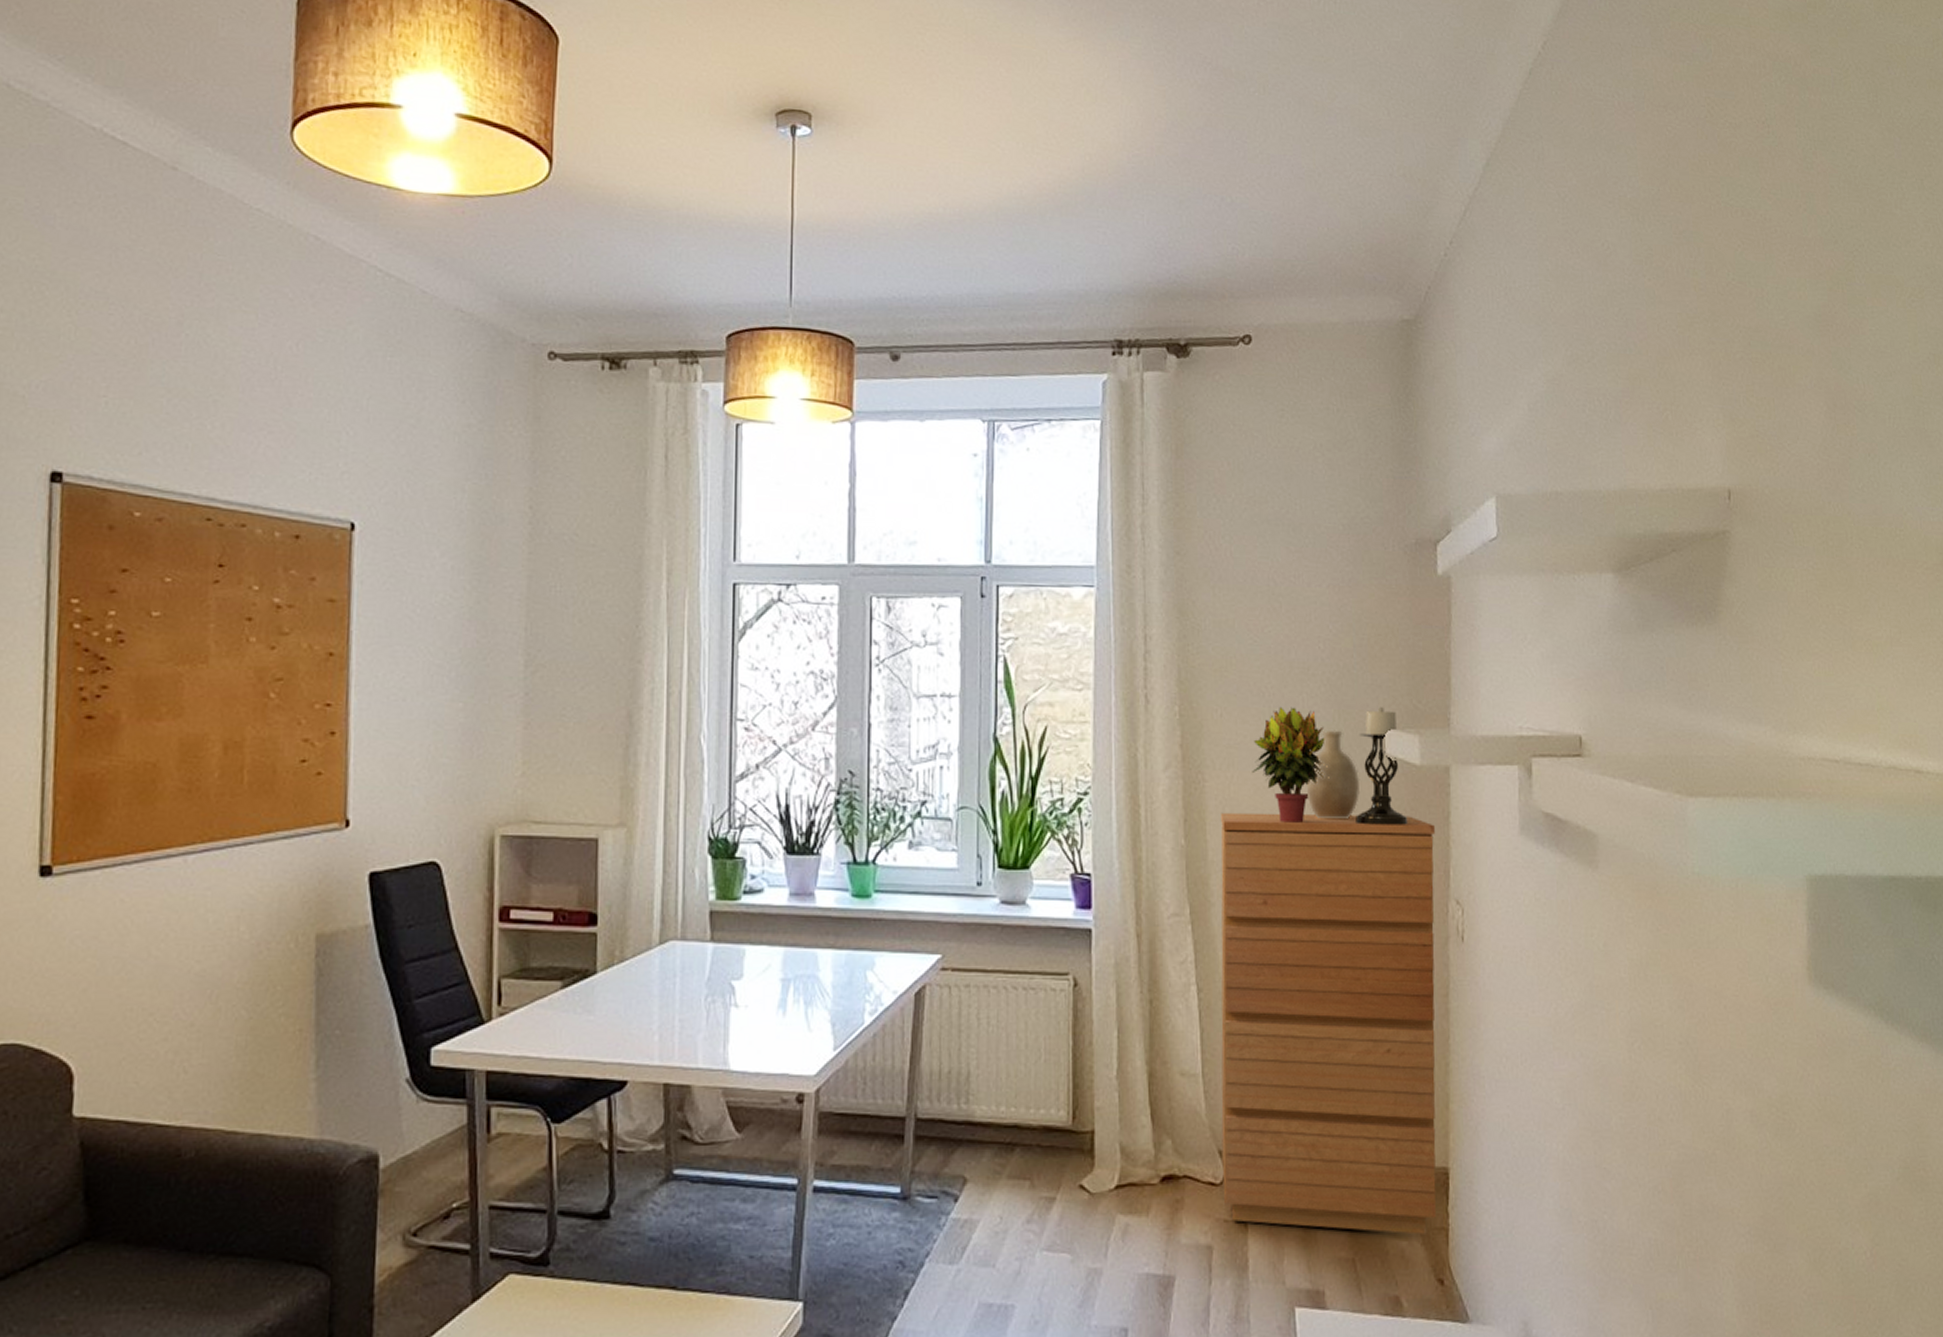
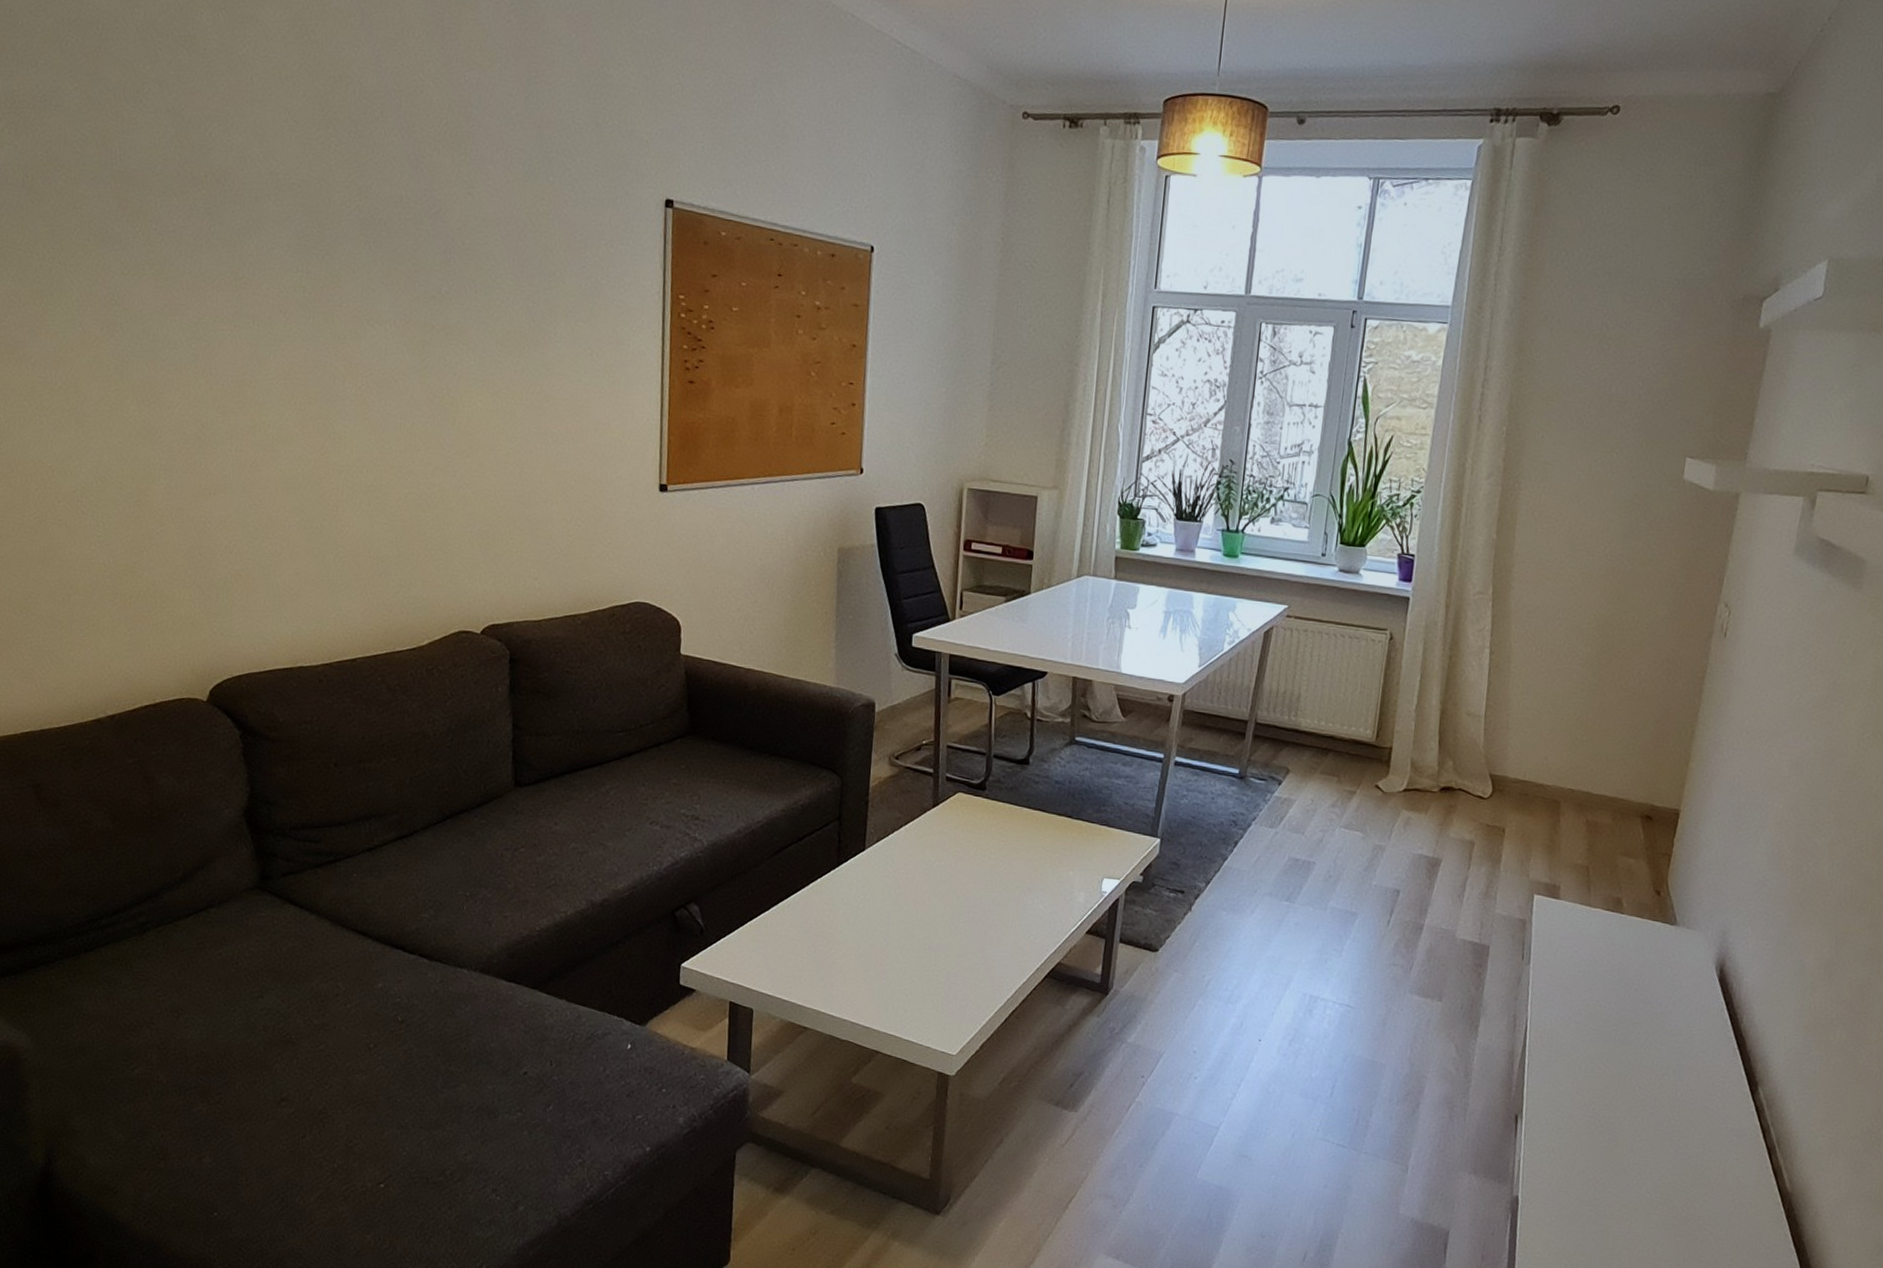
dresser: present [1221,812,1436,1235] -> none [1488,515,1717,856]
potted plant: present [1252,706,1328,823] -> none [1562,433,1631,530]
decorative vase: present [1306,729,1361,820] -> none [1607,454,1657,530]
candle holder: present [1354,707,1408,825] -> none [1645,439,1699,539]

